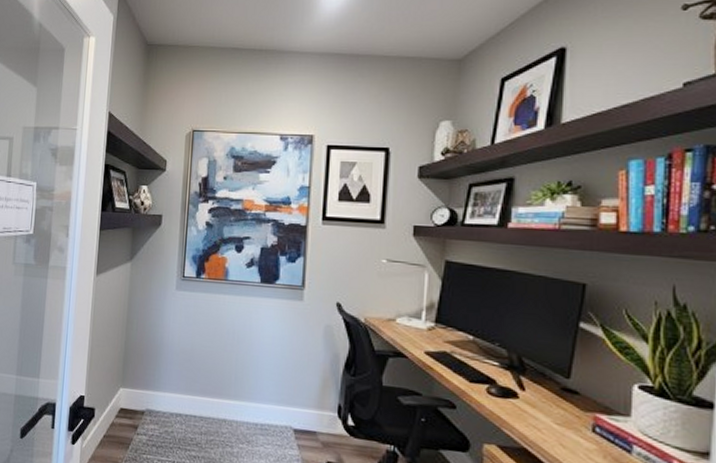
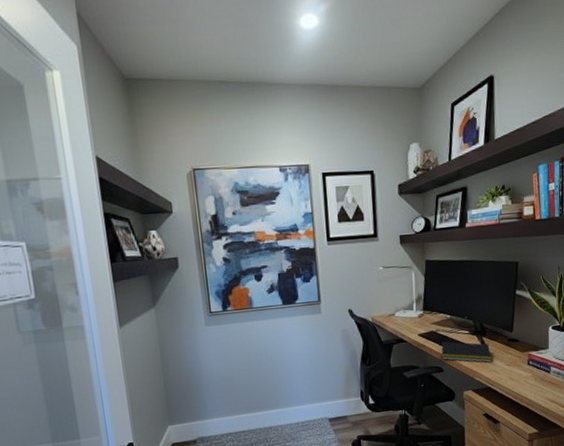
notepad: none [455,368,534,415] -> present [441,341,493,363]

